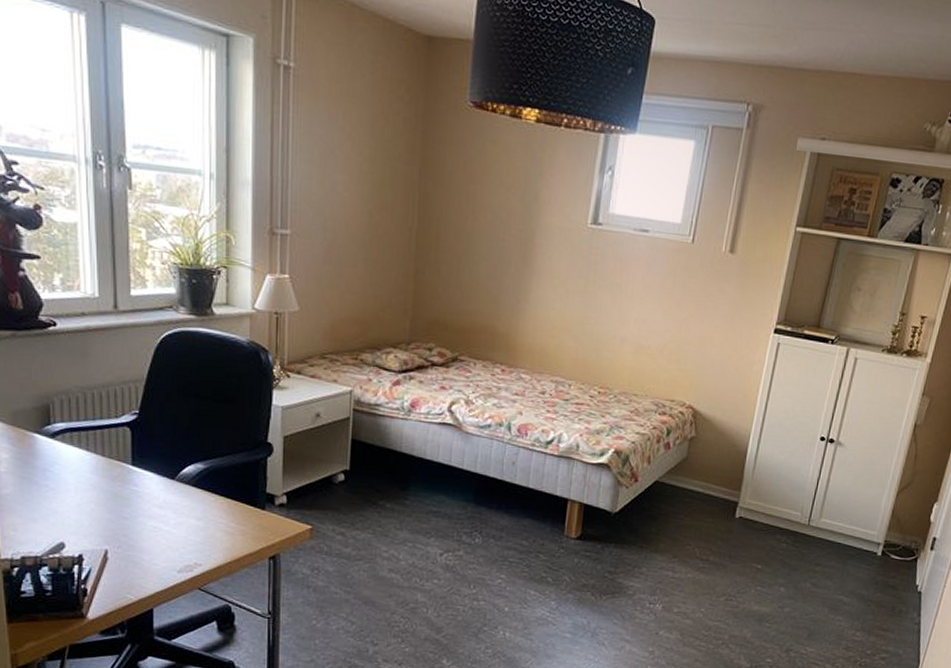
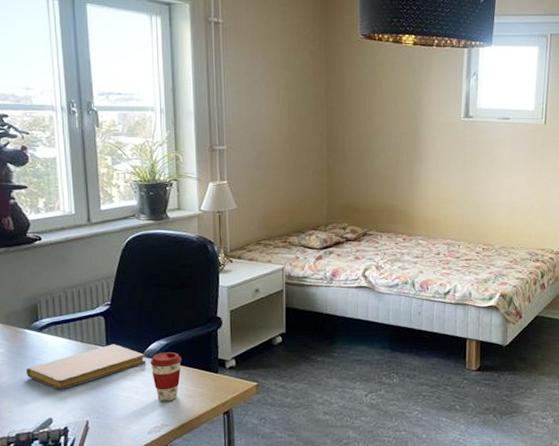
notebook: none [34,462,180,510] -> present [26,344,147,390]
coffee cup: none [184,478,222,537] -> present [150,352,182,402]

